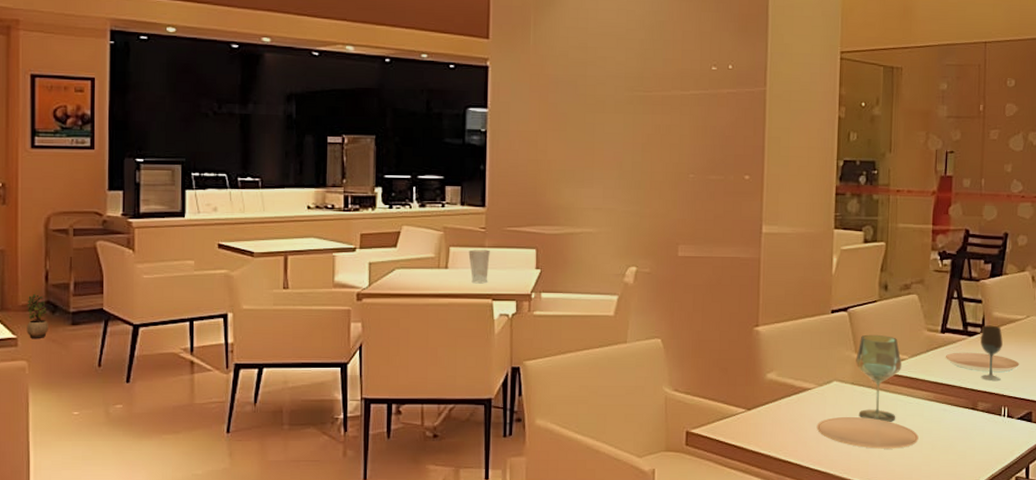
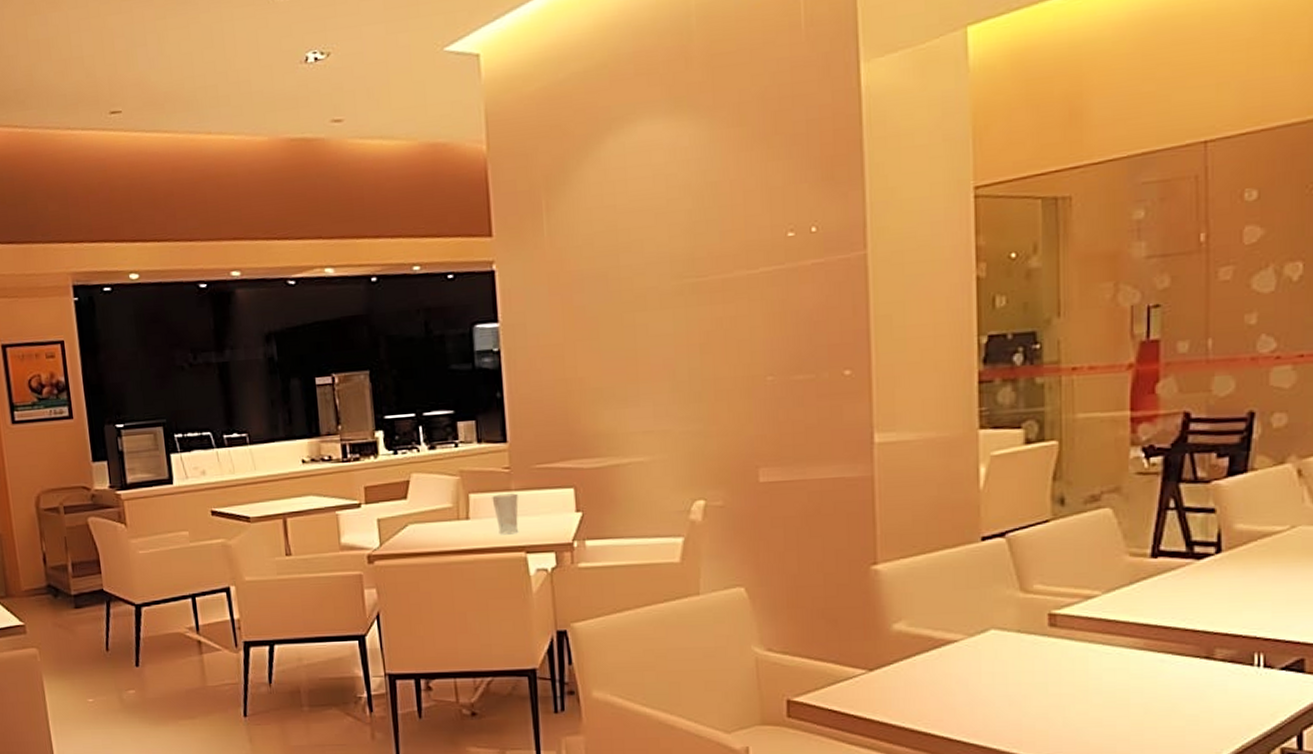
potted plant: present [27,293,48,338] -> none [29,577,54,624]
plate: present [816,416,919,449] -> none [969,674,1123,715]
wine glass: present [856,334,902,422] -> none [1022,565,1093,680]
plate: present [945,352,1019,373] -> none [1159,581,1281,608]
wine glass: present [980,325,1003,382] -> none [1216,542,1252,620]

